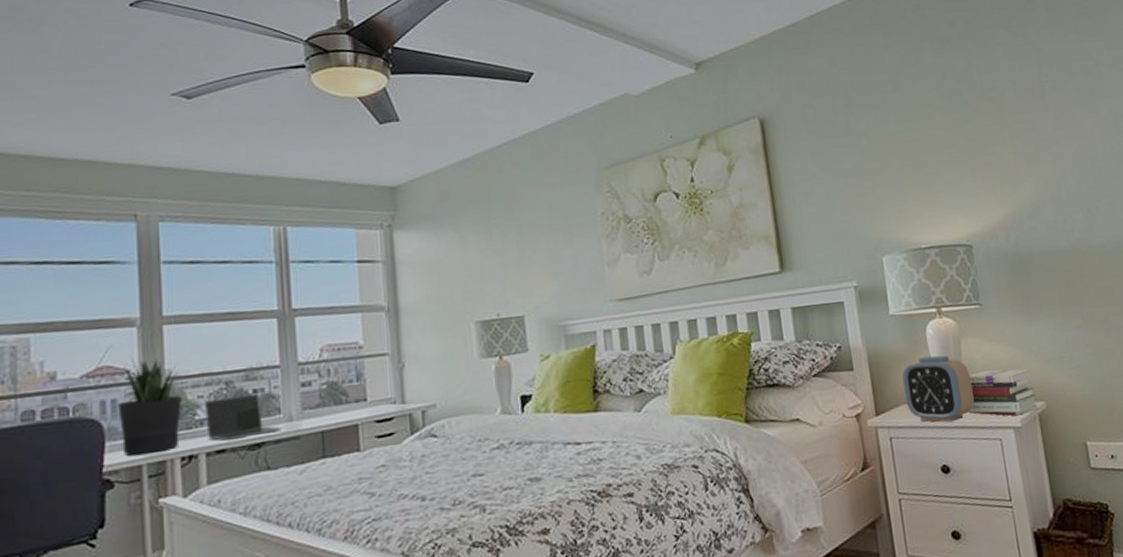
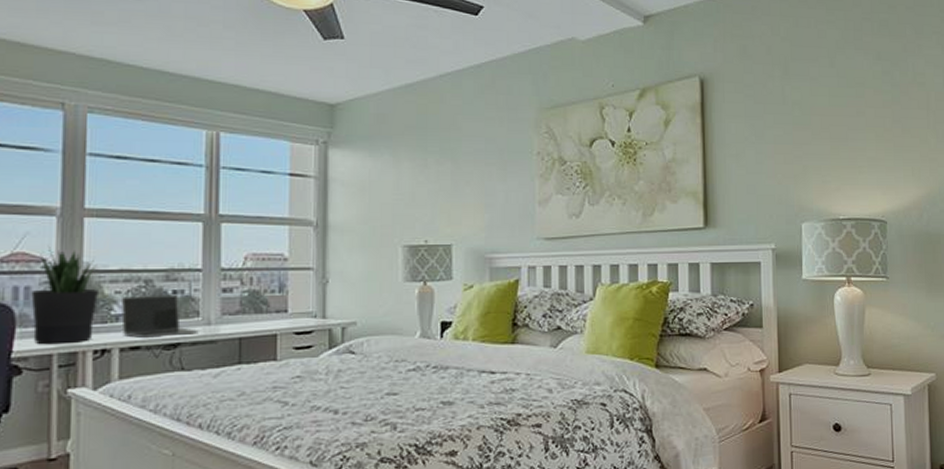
alarm clock: present [902,355,974,423] -> none [807,321,871,385]
books: present [968,369,1039,416] -> none [864,339,929,384]

